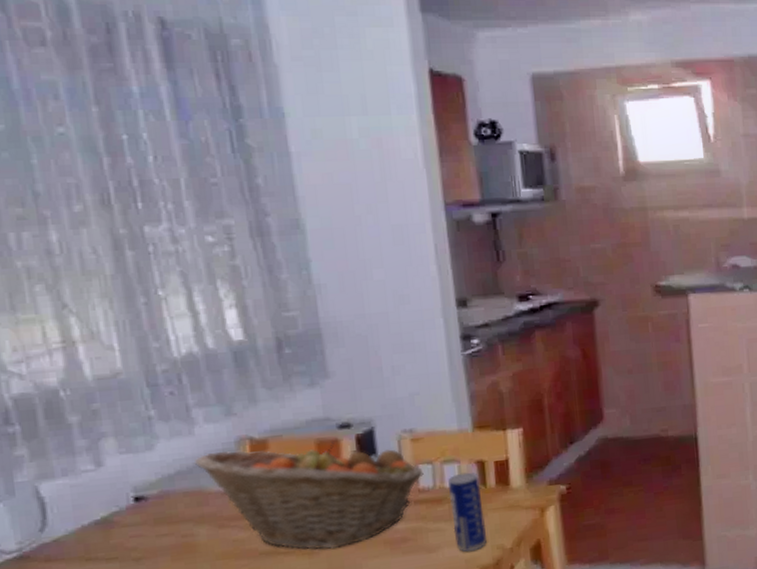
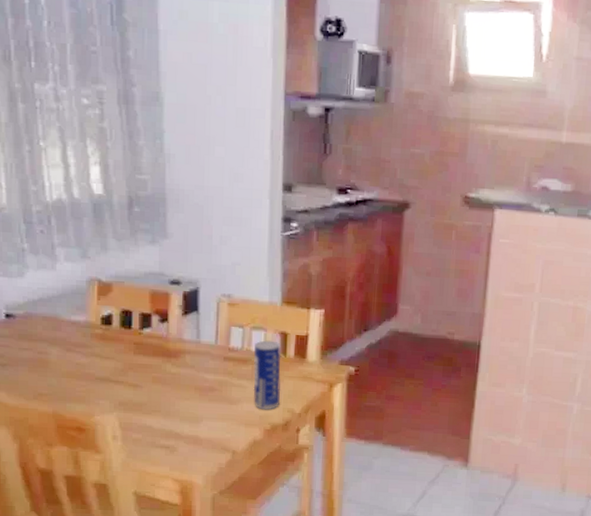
fruit basket: present [193,440,424,550] -> none [53,287,235,385]

